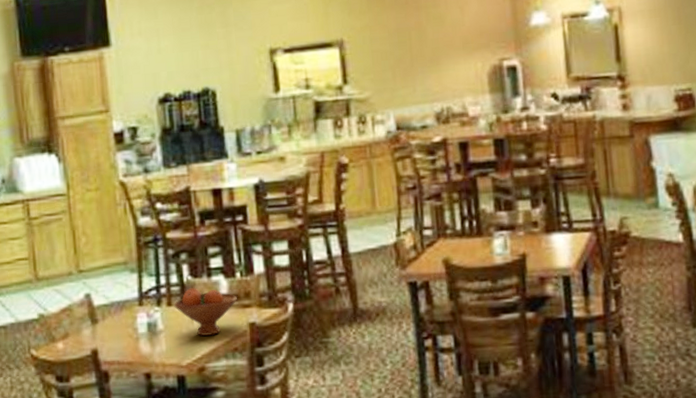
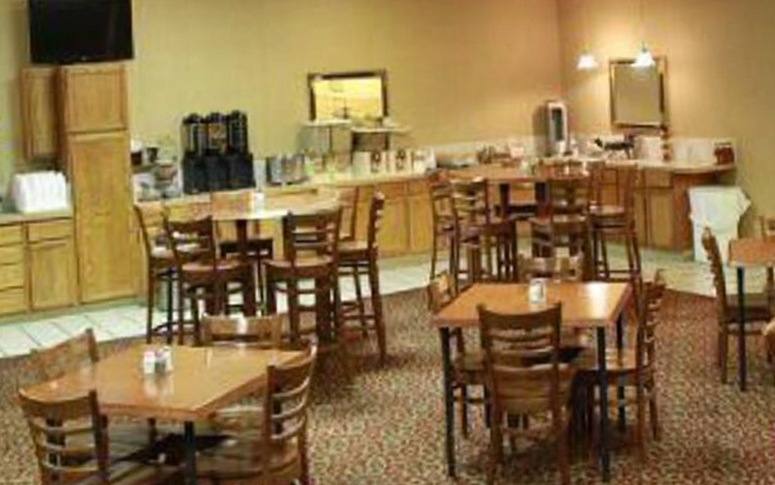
fruit bowl: present [174,288,237,336] -> none [186,326,256,379]

